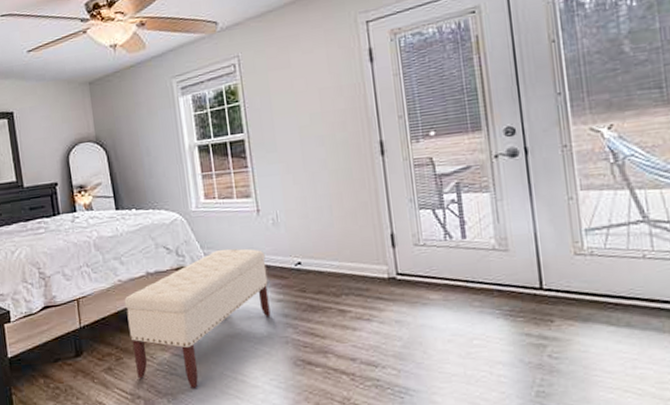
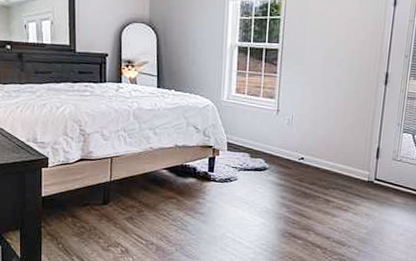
bench: present [124,248,271,388] -> none [152,136,277,243]

